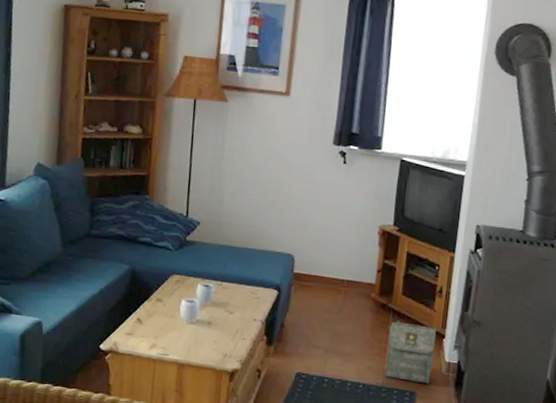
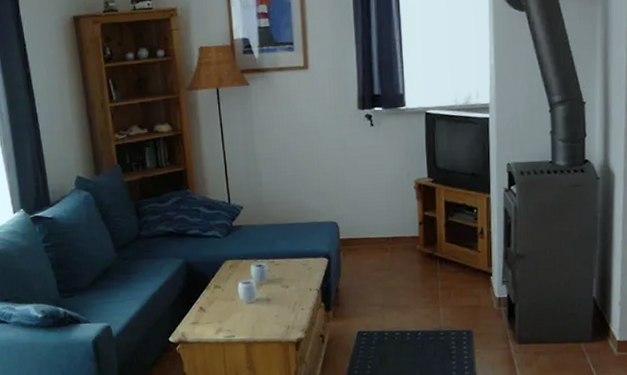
bag: present [385,320,436,383] -> none [438,267,485,322]

